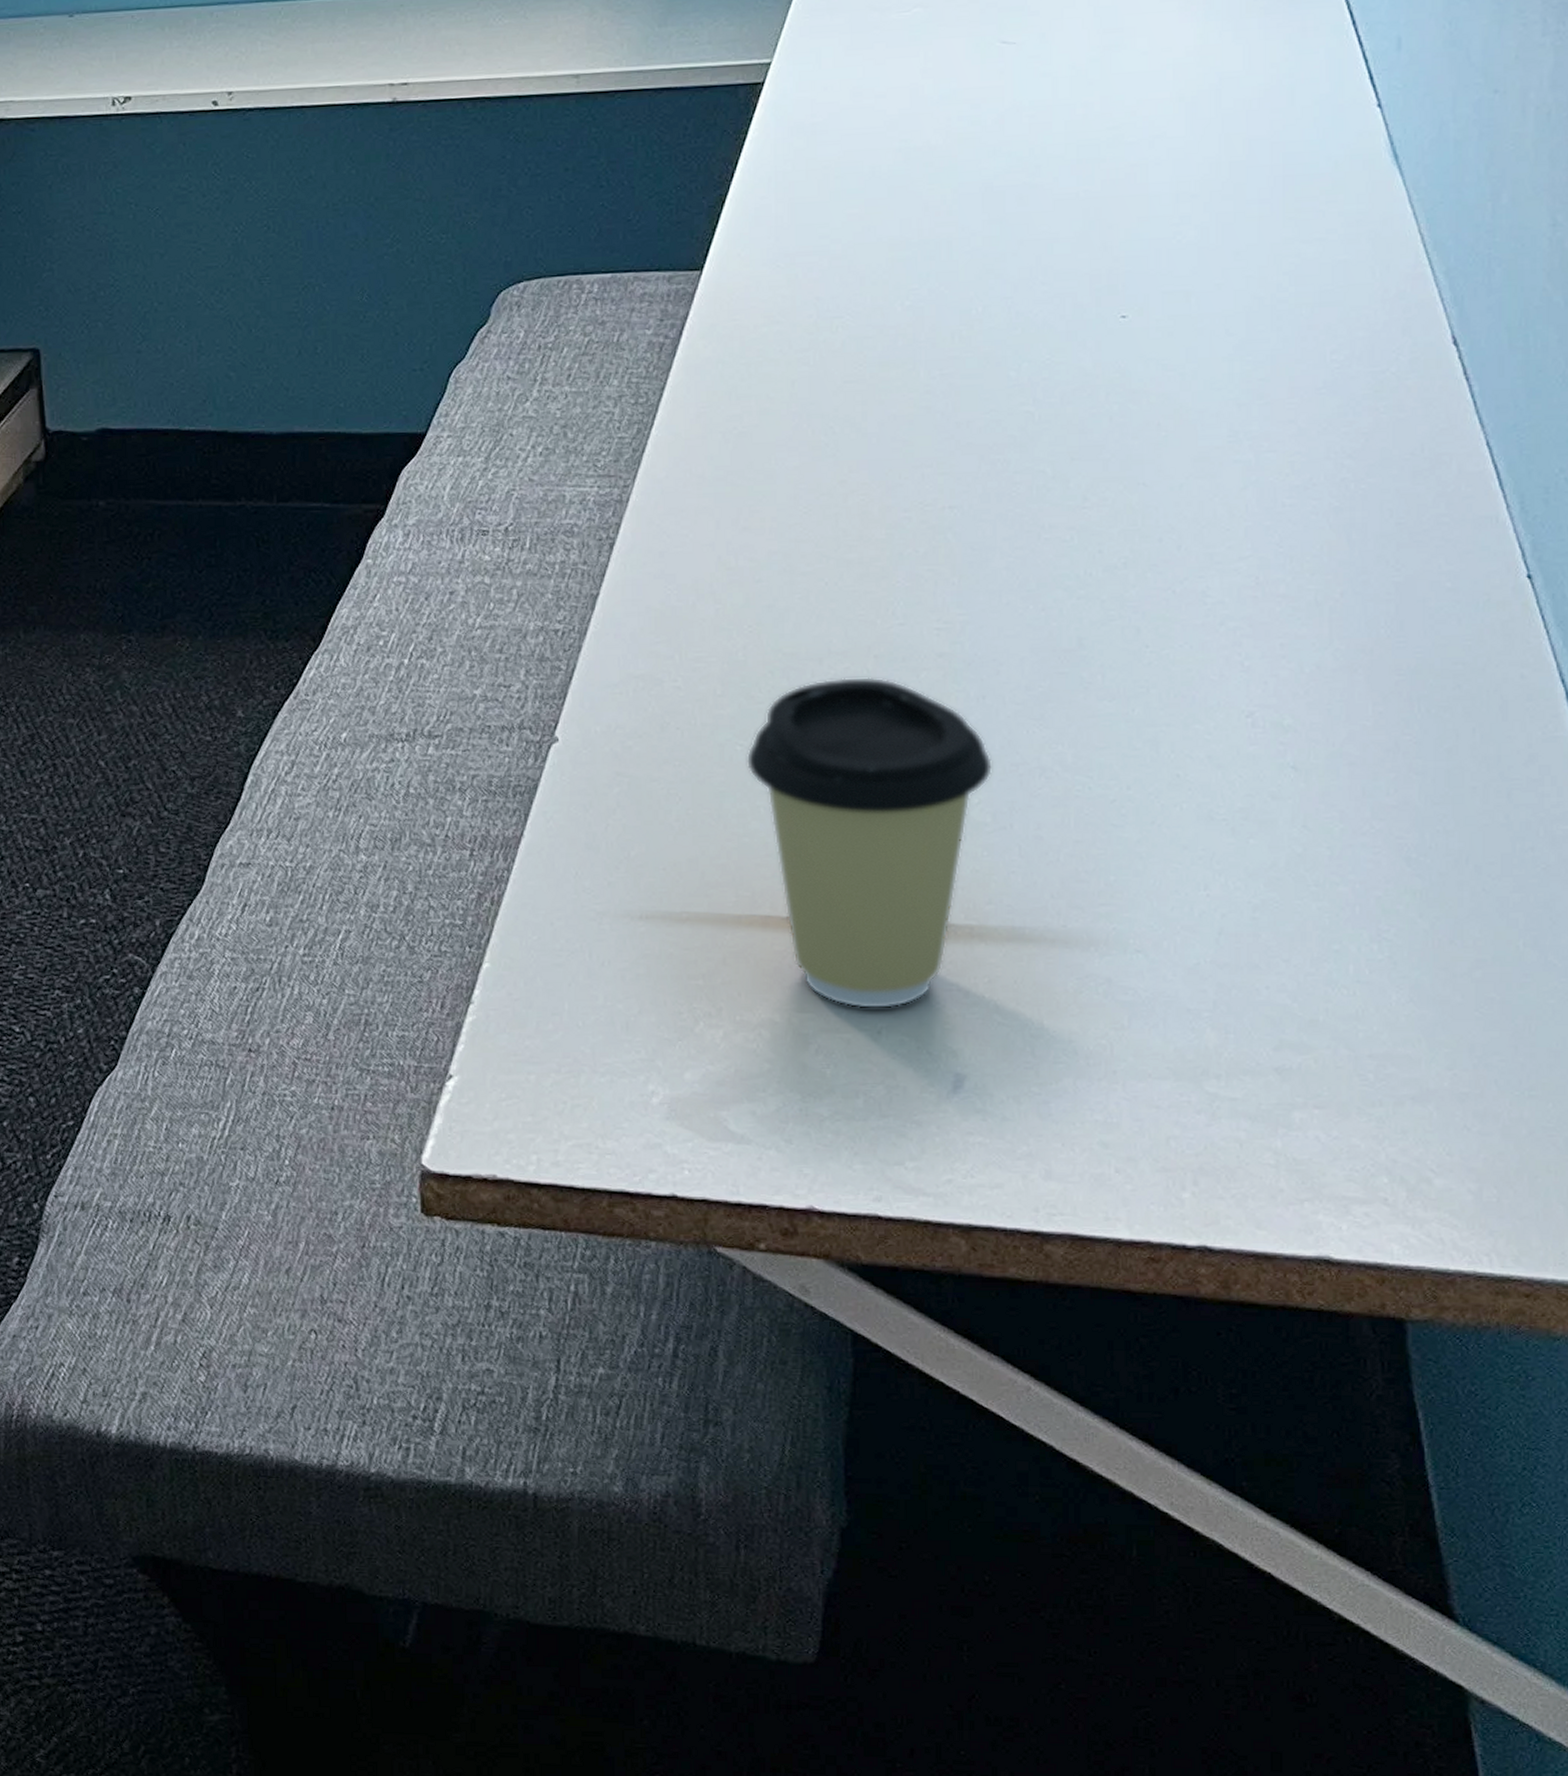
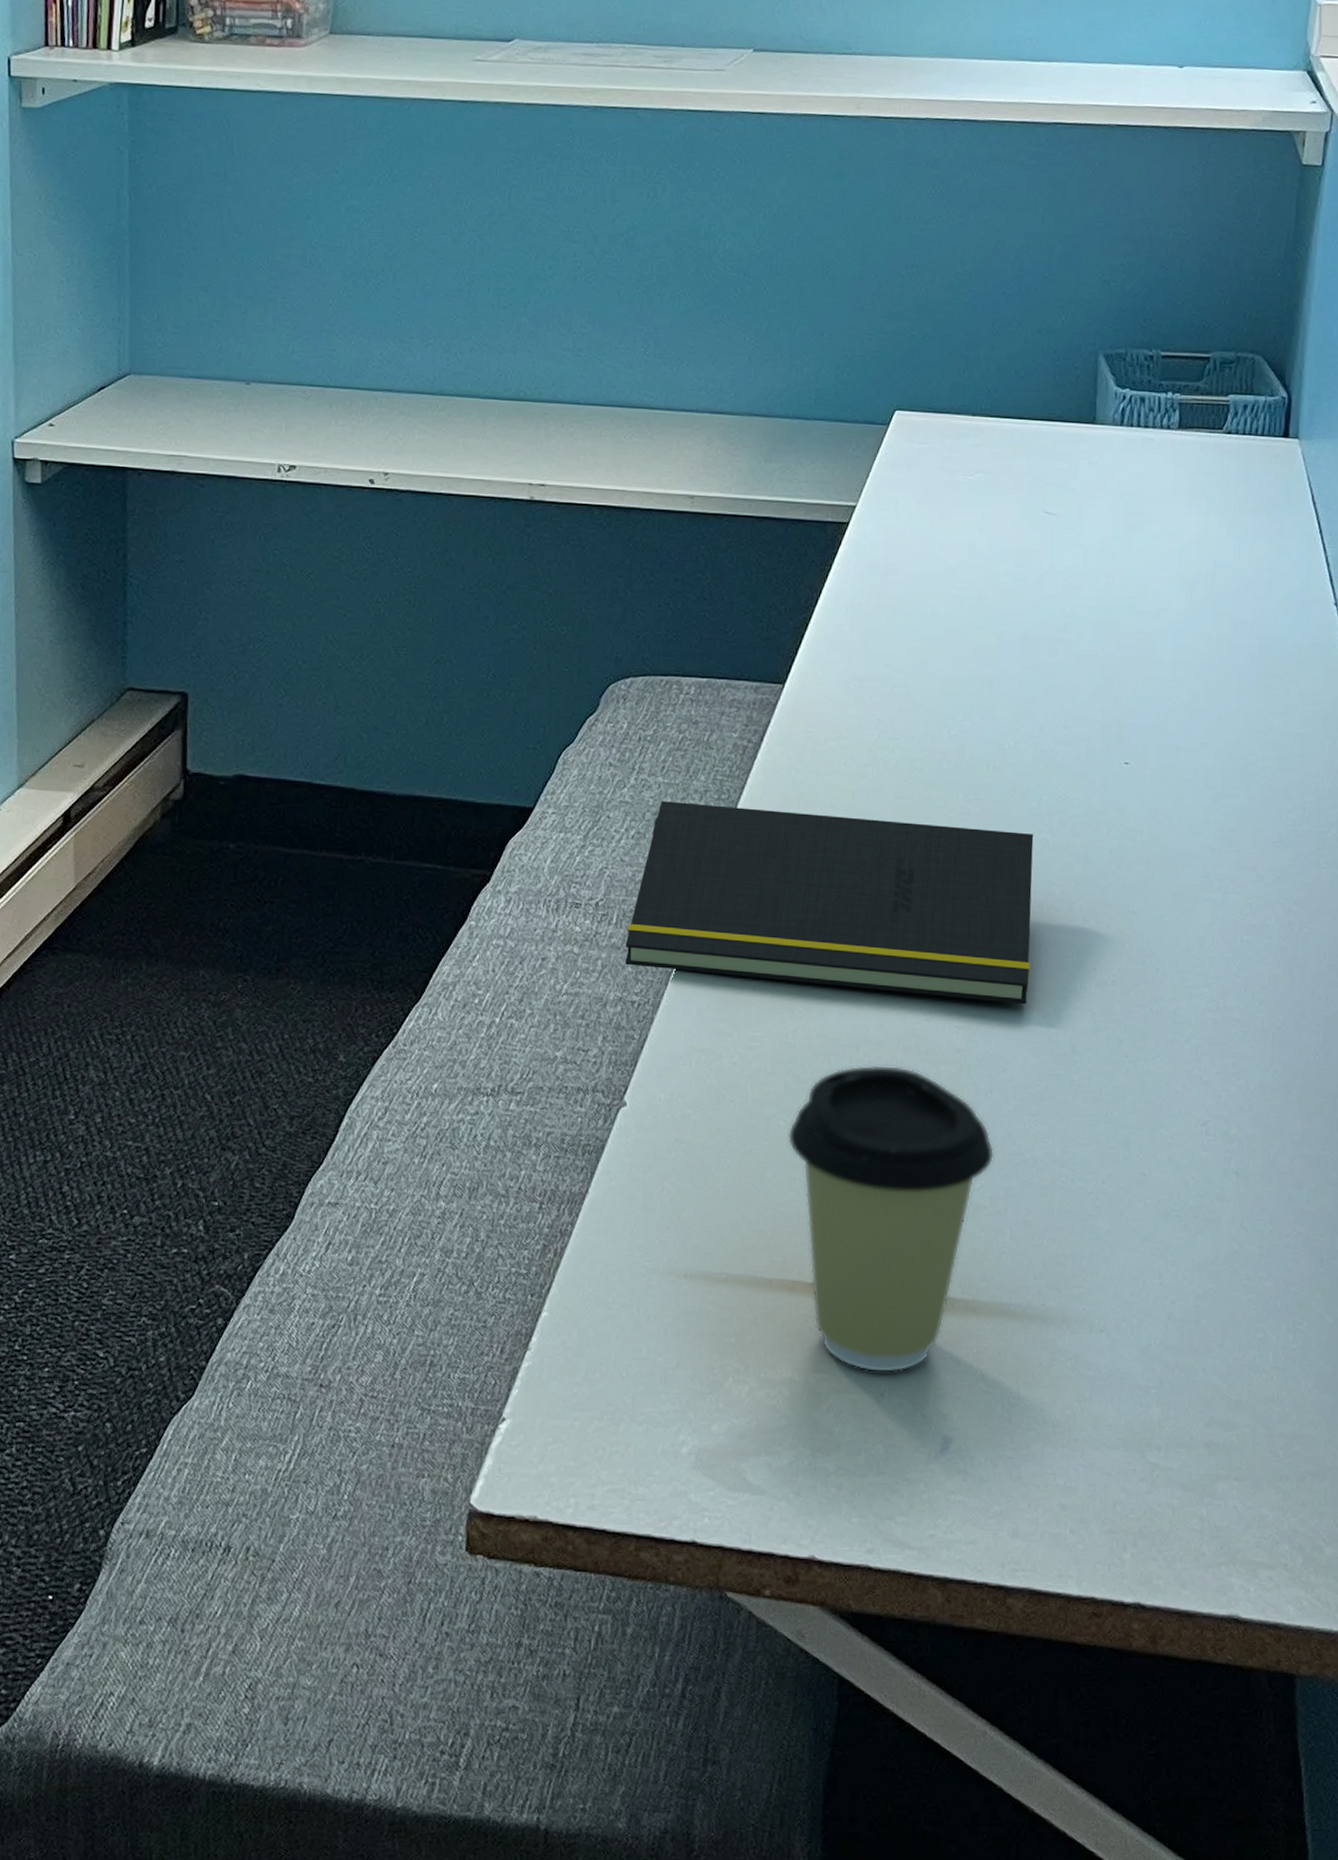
notepad: none [542,406,1021,599] -> present [625,801,1034,1005]

